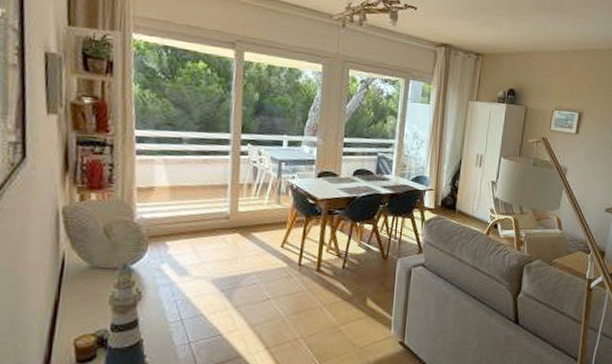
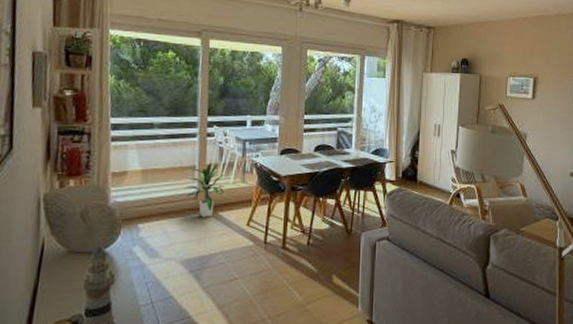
indoor plant: none [215,181,260,238] -> present [184,161,227,217]

